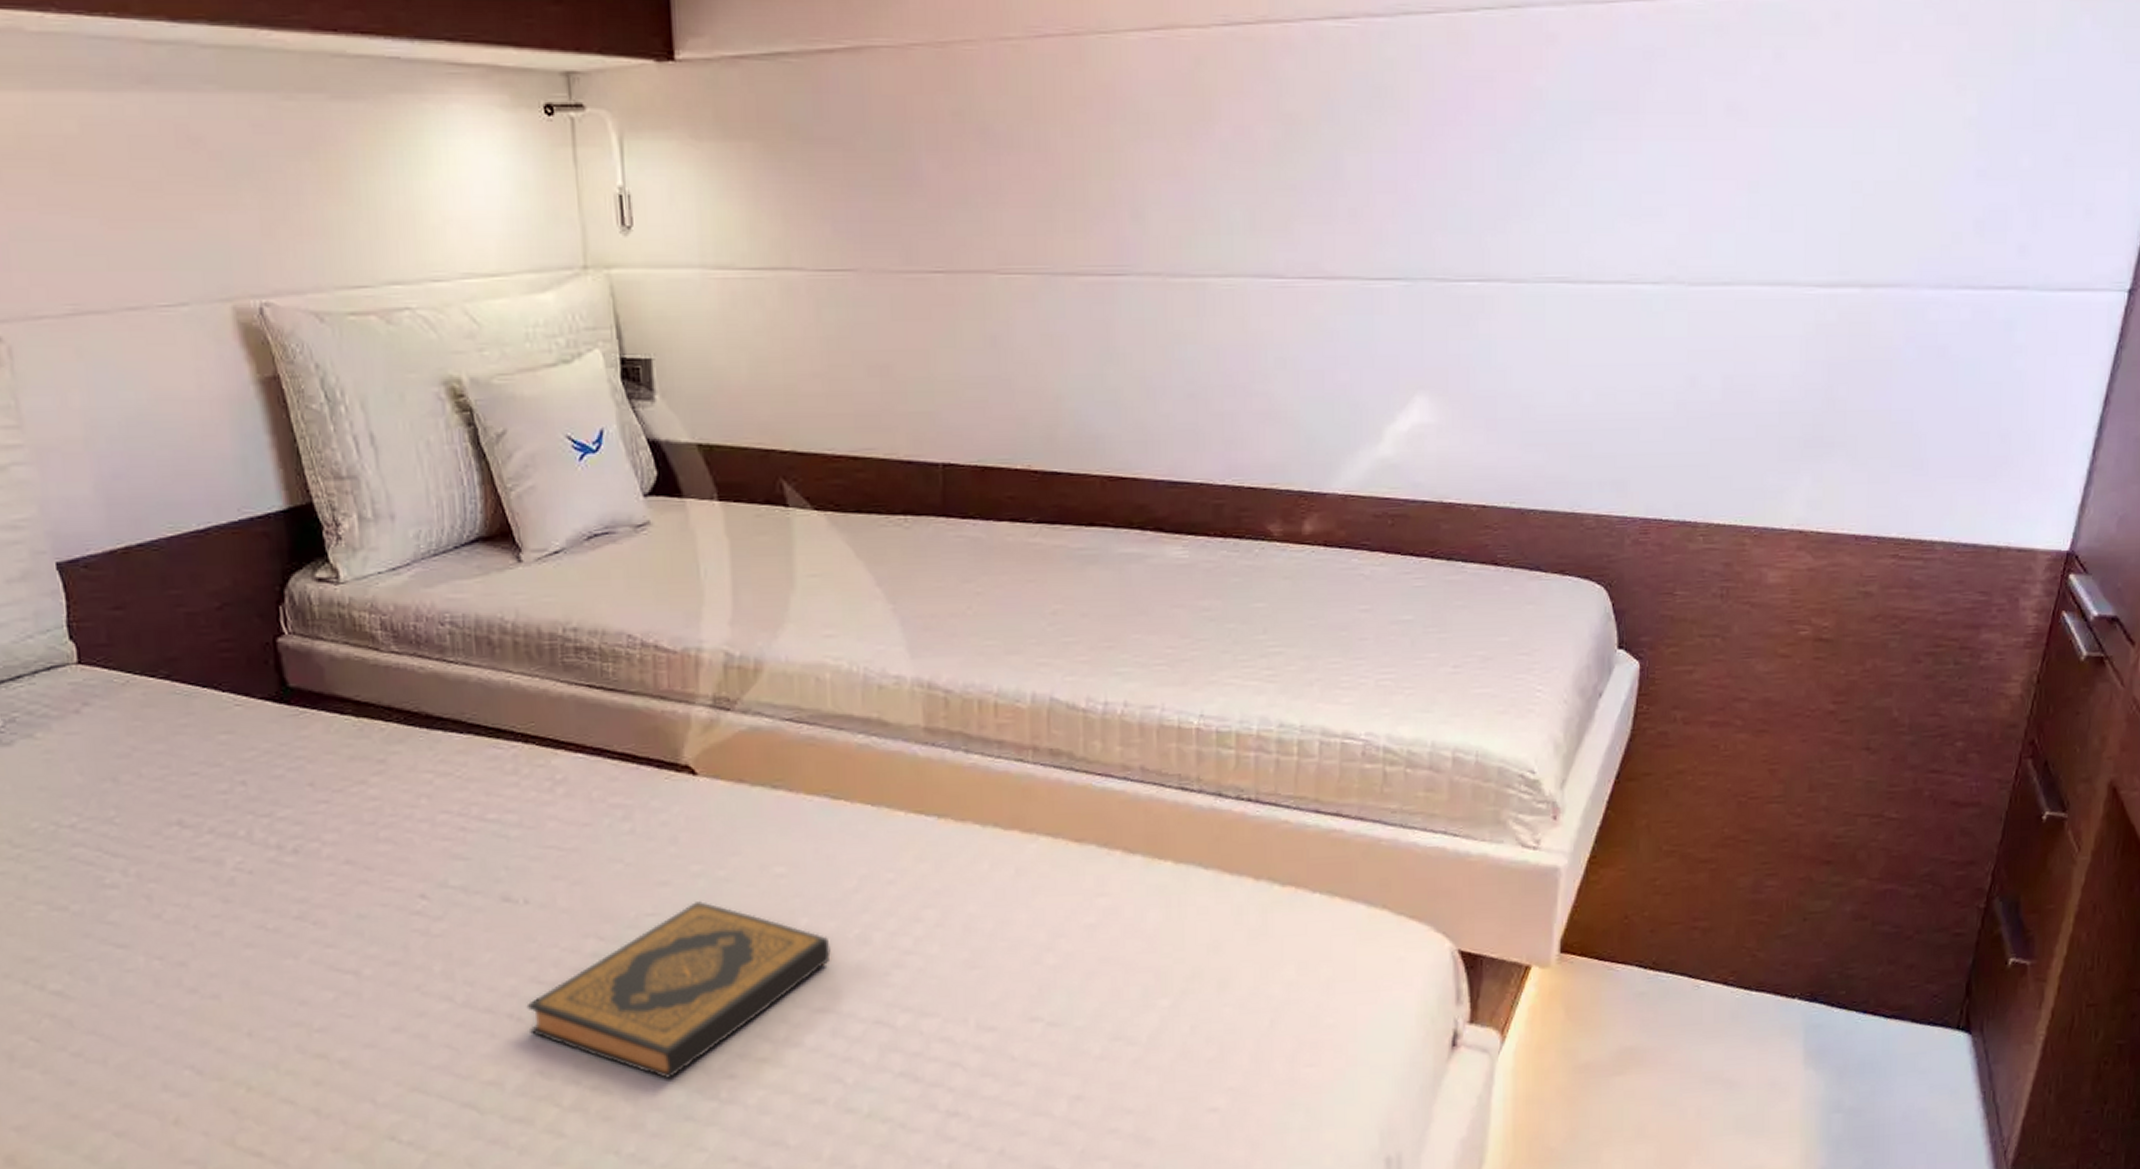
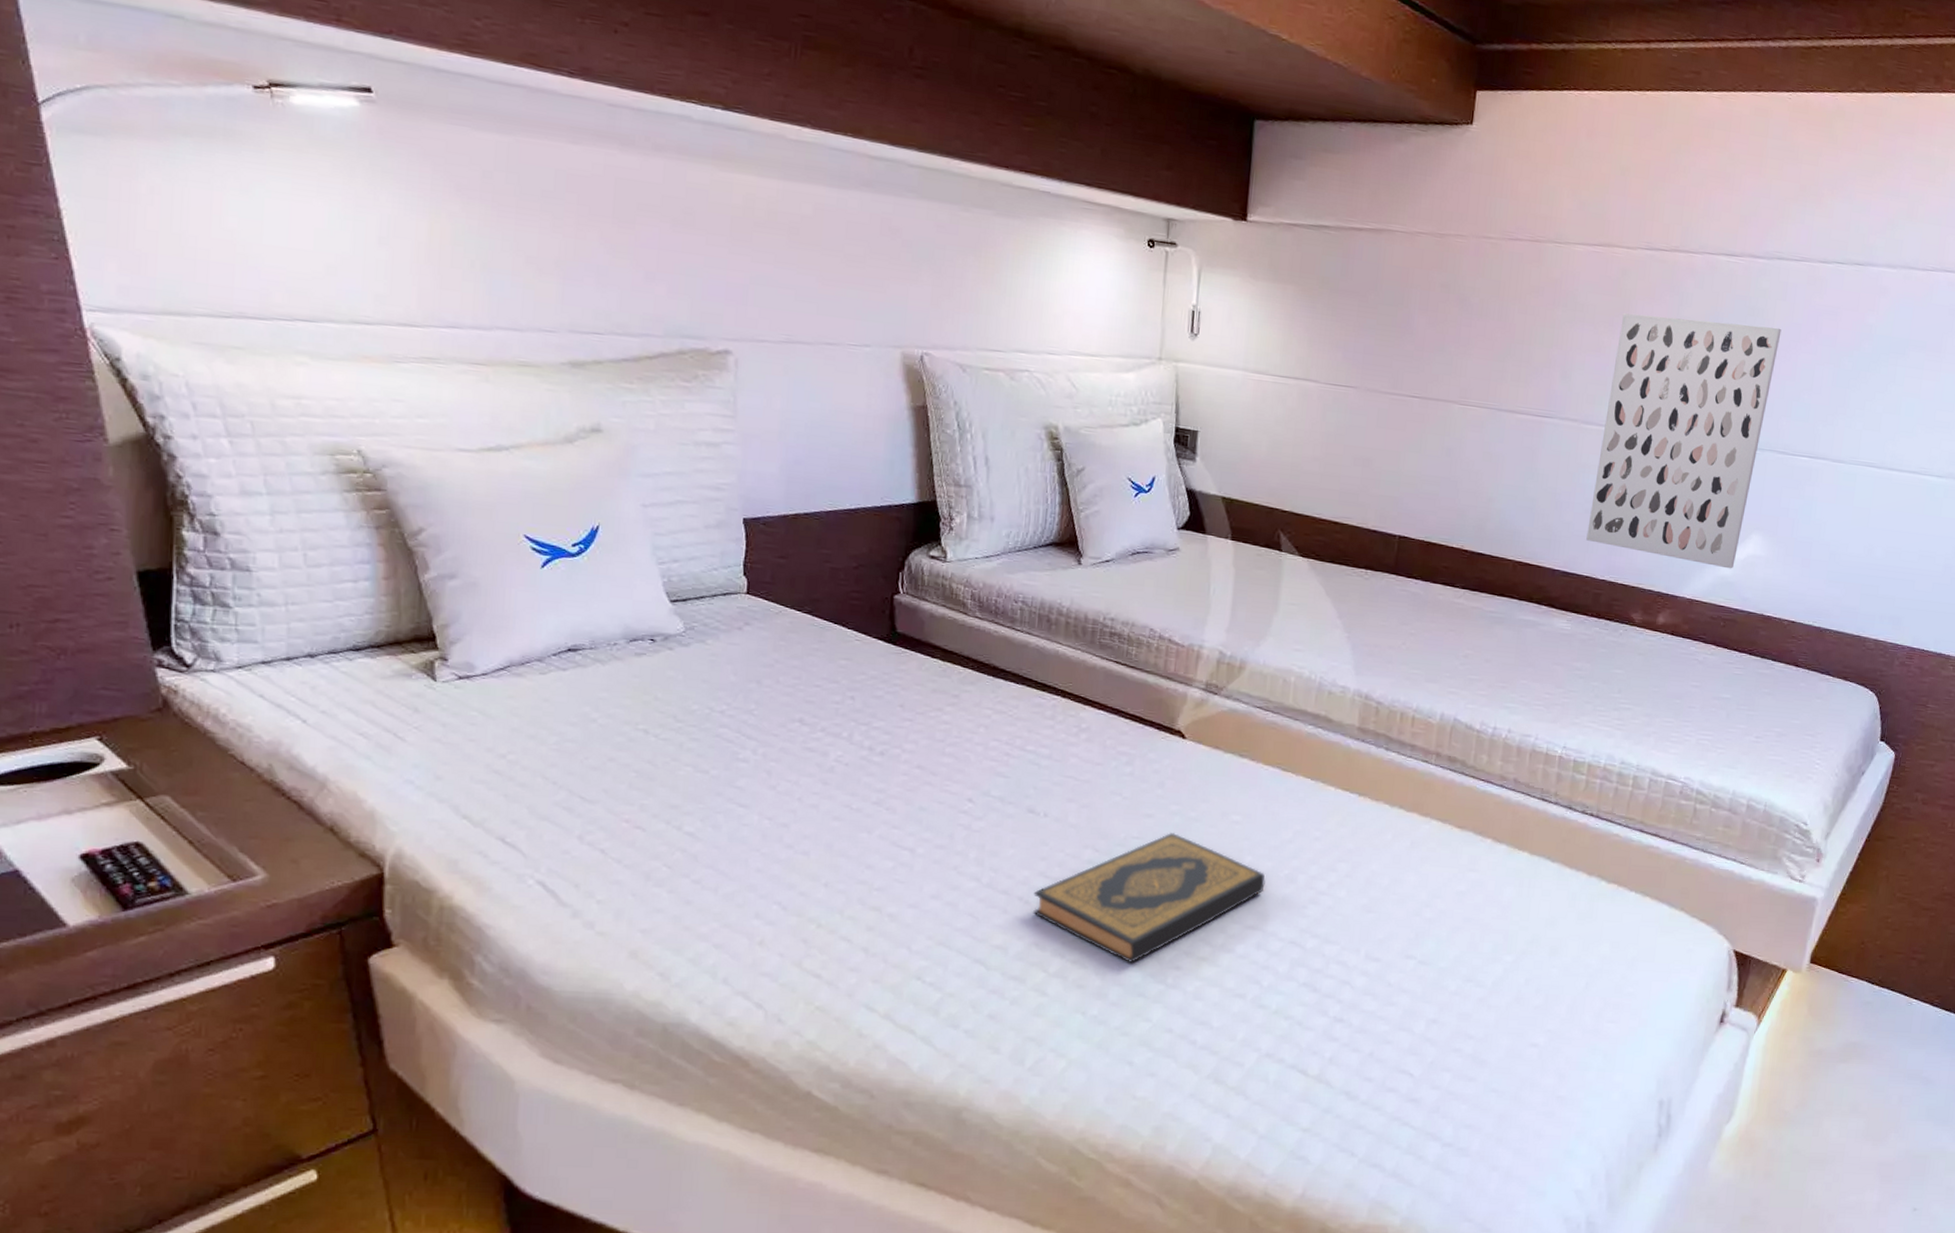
wall art: none [1194,109,1421,447] -> present [1586,313,1782,569]

